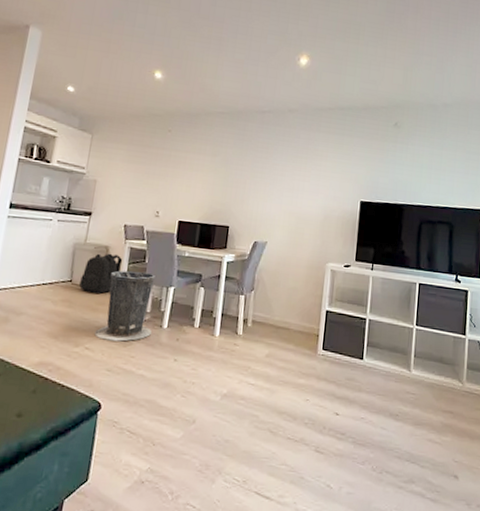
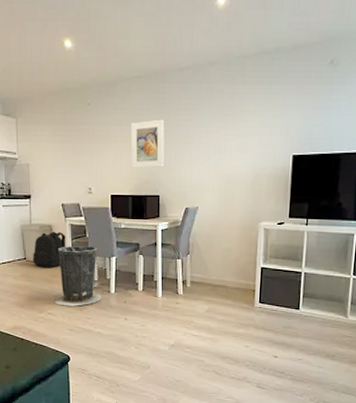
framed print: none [204,153,242,199] -> present [130,119,165,168]

